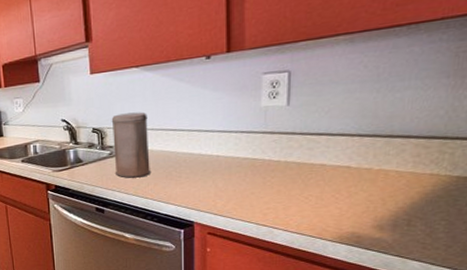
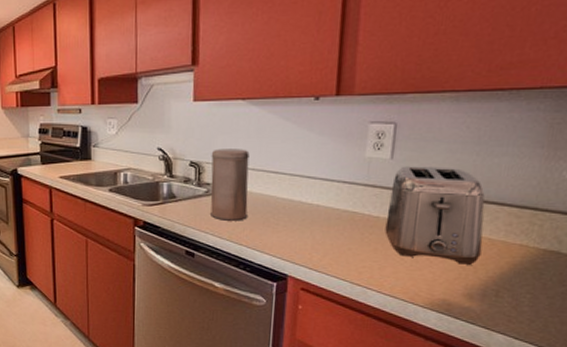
toaster: none [287,107,390,198] -> present [385,166,485,265]

